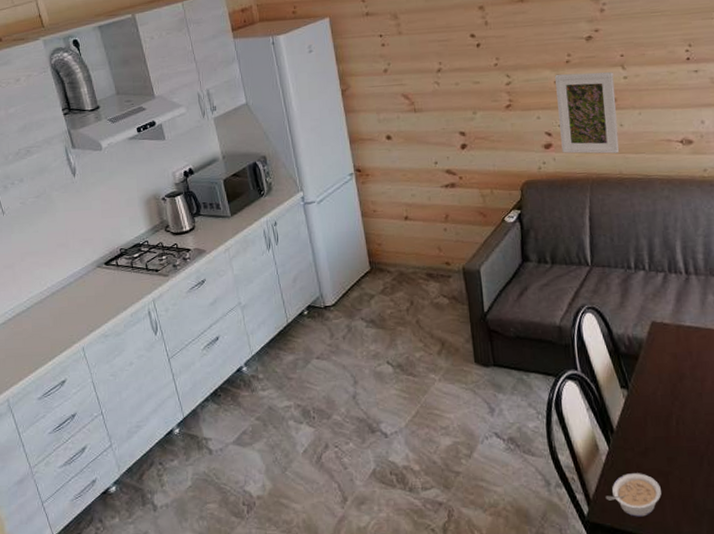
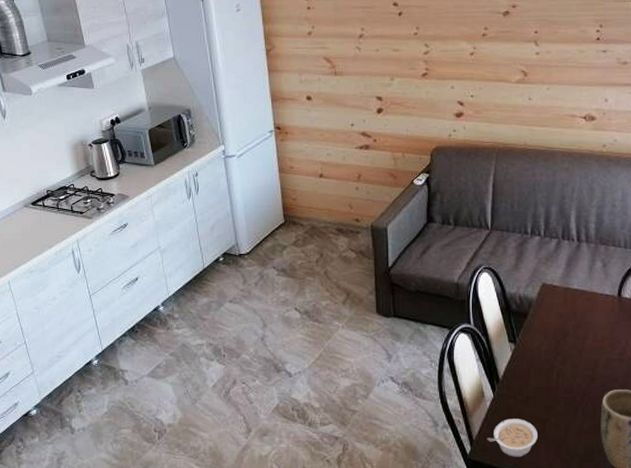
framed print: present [555,72,620,154] -> none [471,46,527,125]

